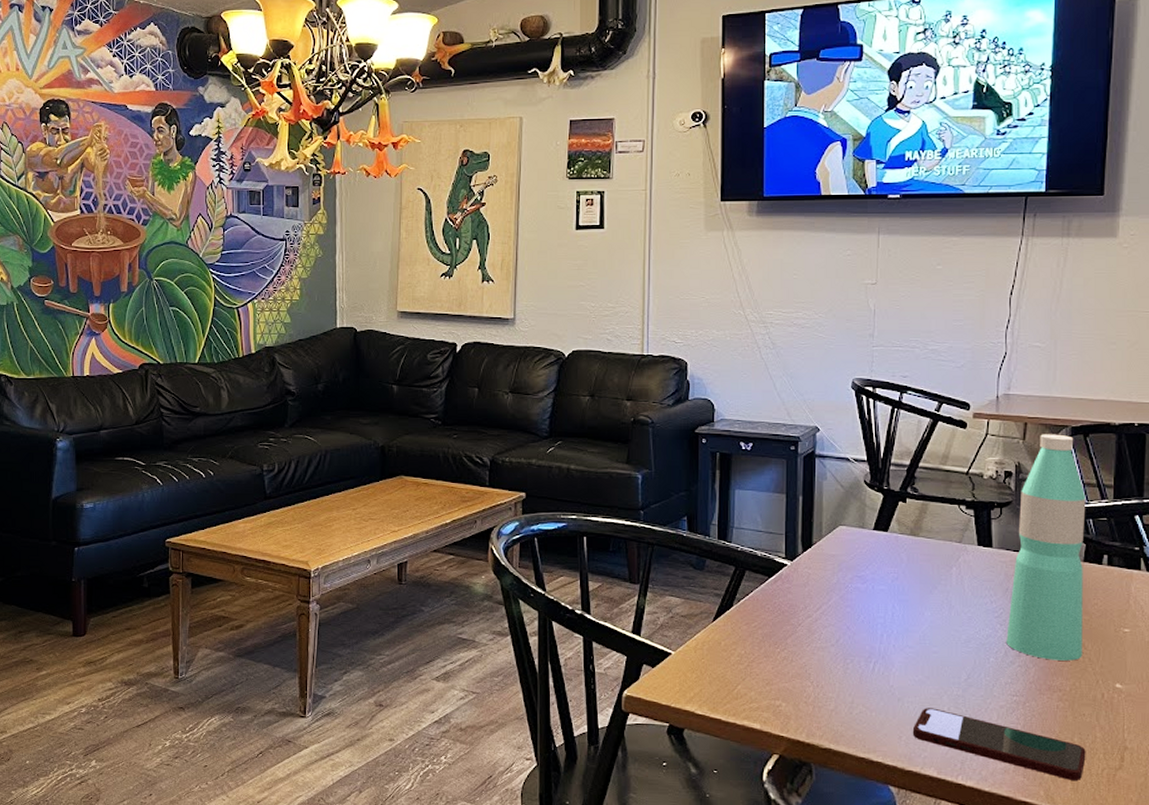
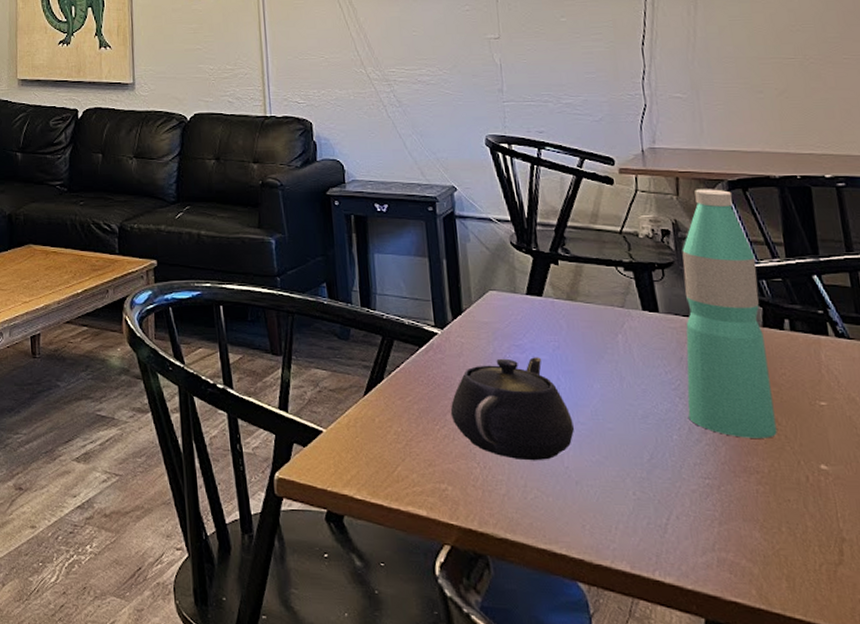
teapot: none [791,587,902,681] -> present [450,357,574,461]
smartphone: present [912,708,1086,780] -> none [596,492,799,578]

